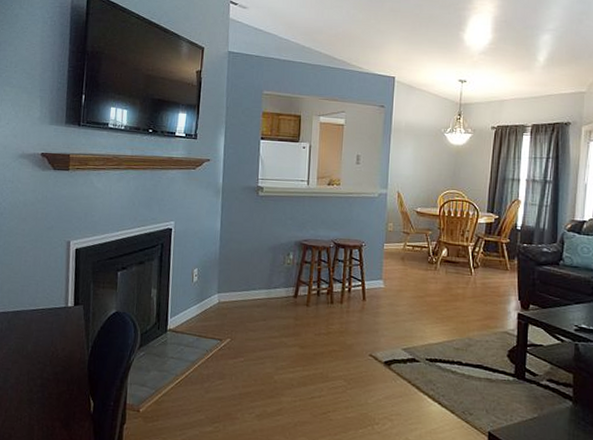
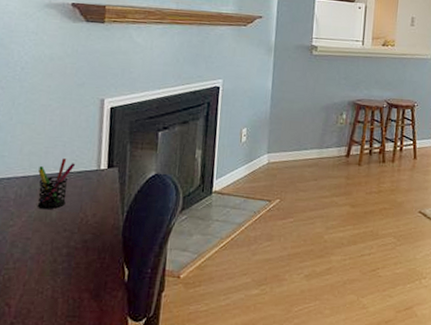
pen holder: none [15,296,47,343] -> present [37,158,76,210]

